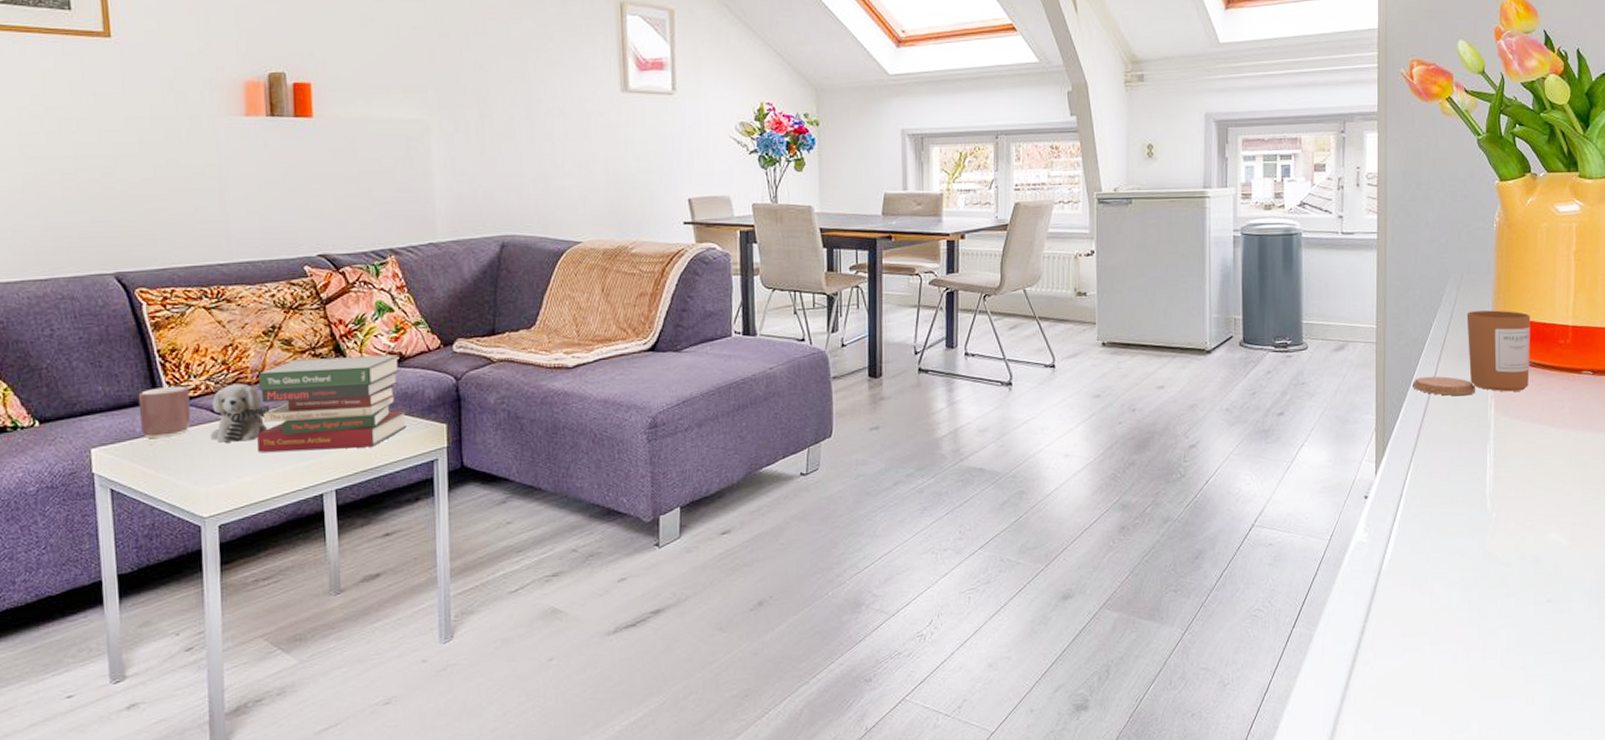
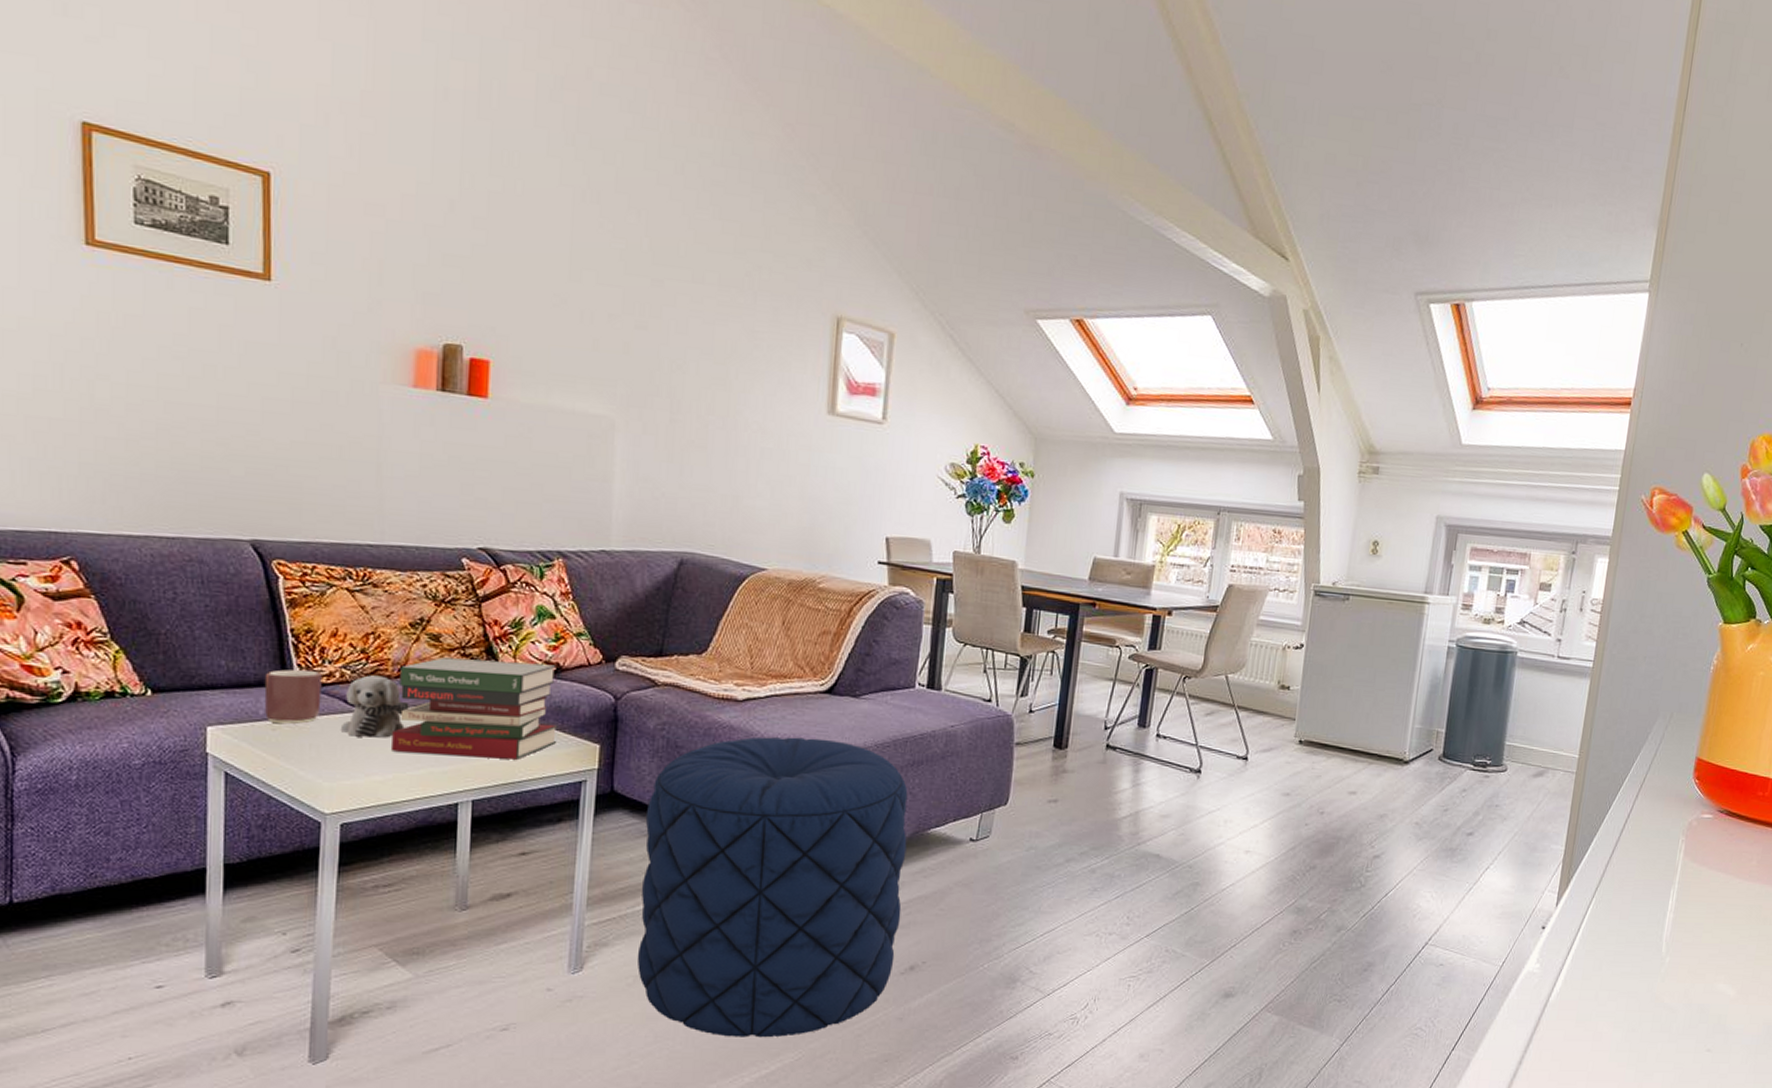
pouf: none [496,394,744,689] -> present [637,737,908,1038]
candle: present [1414,310,1531,396] -> none [1607,752,1734,839]

